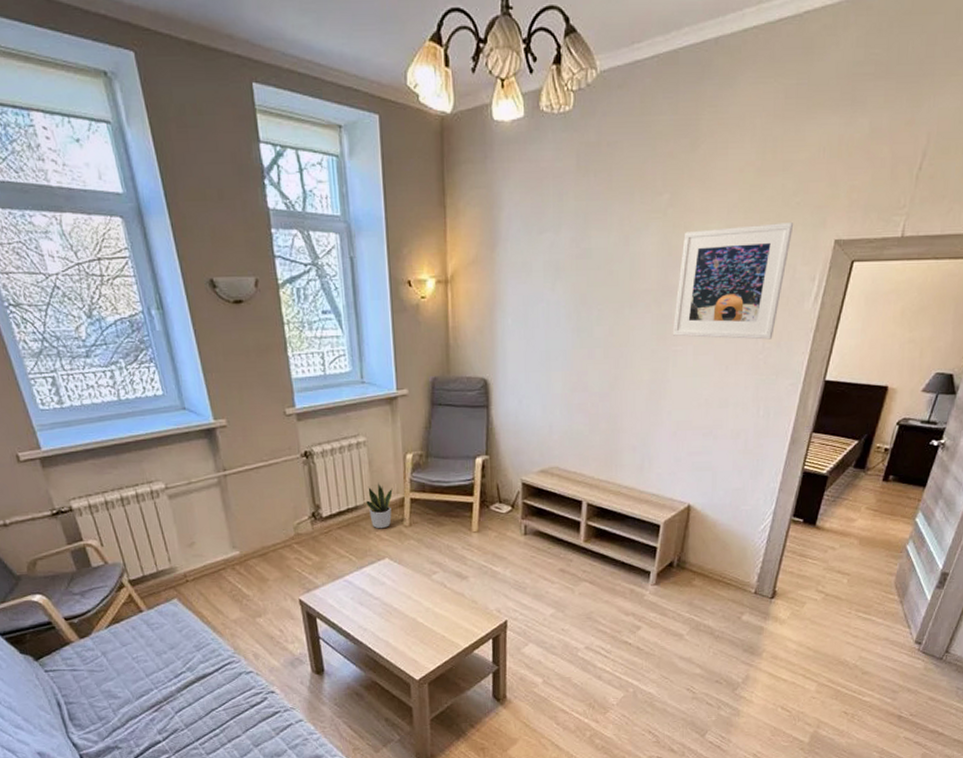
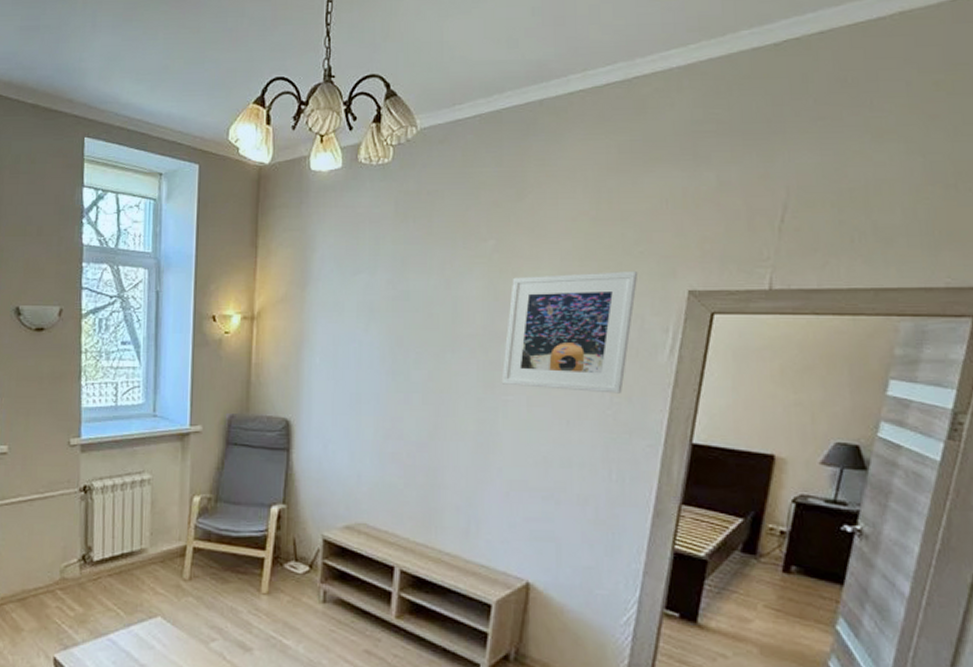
potted plant: present [366,483,393,529] -> none [143,527,174,581]

